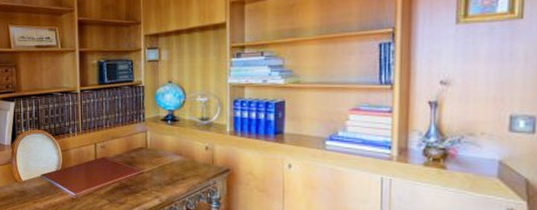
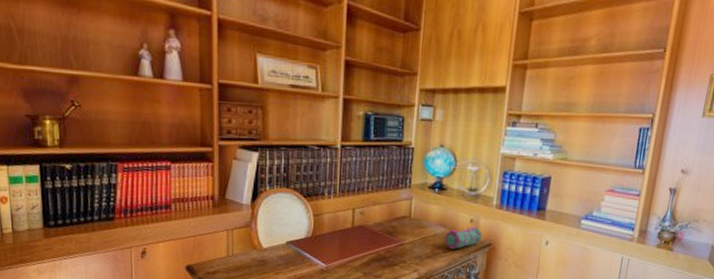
pencil case: none [182,153,219,176] -> present [445,226,482,249]

